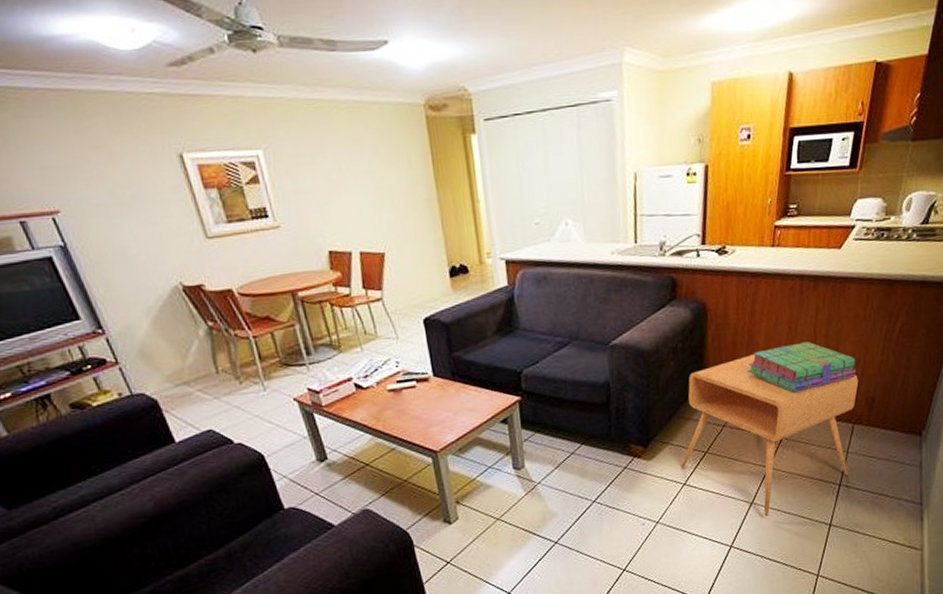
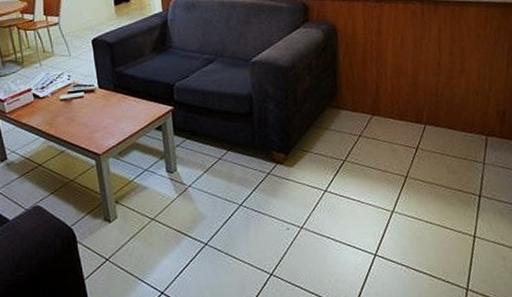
side table: present [681,354,859,517] -> none [321,70,487,226]
stack of books: present [747,341,857,393] -> none [378,58,484,106]

